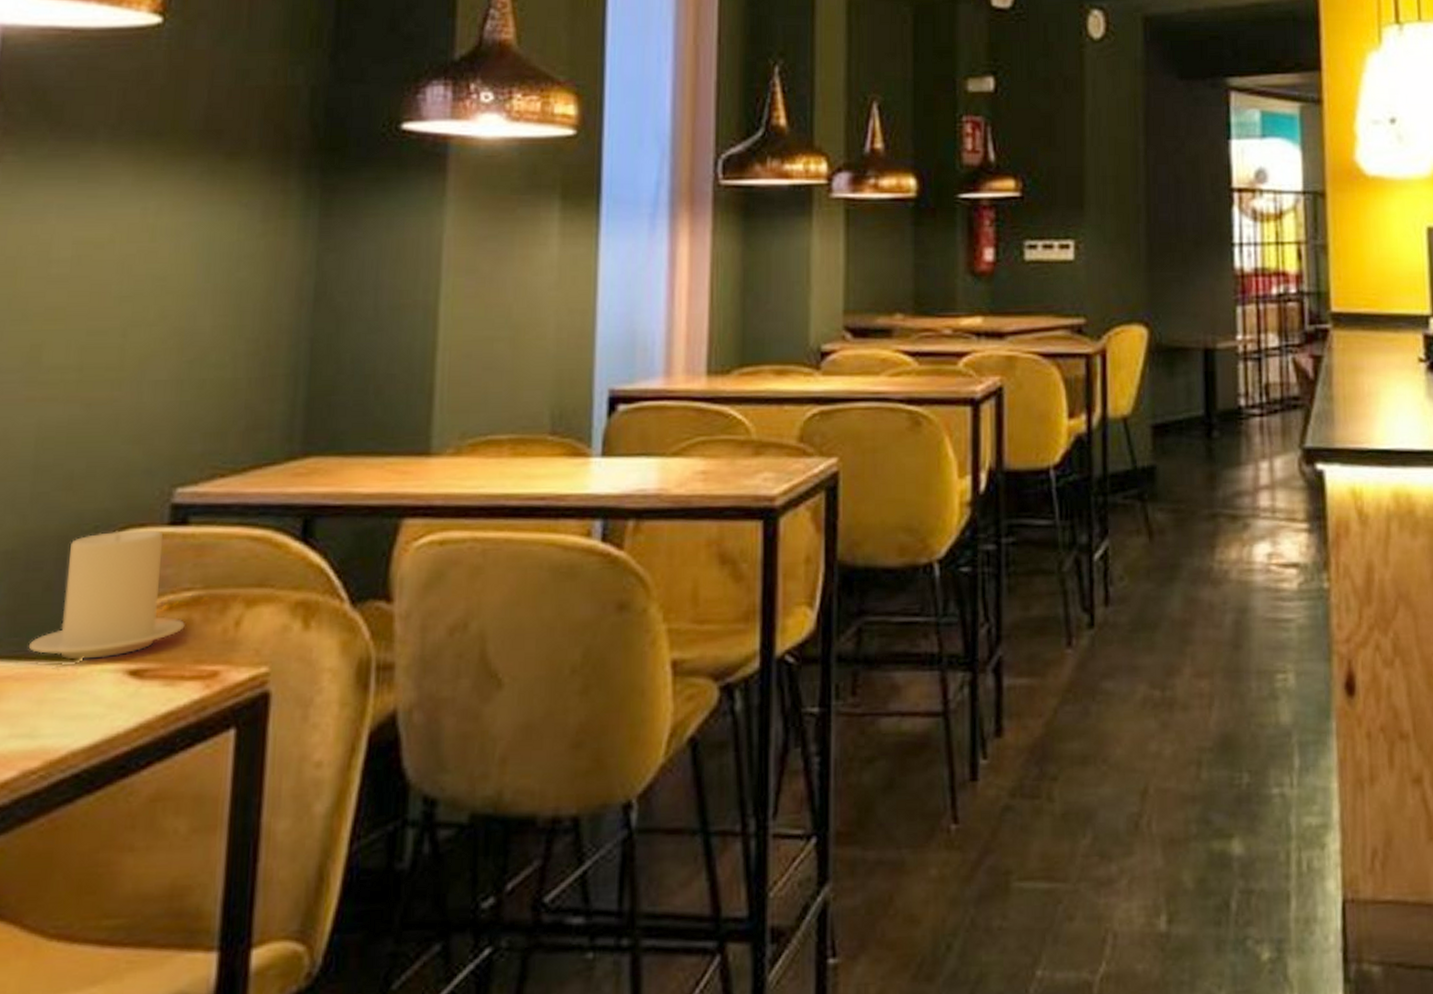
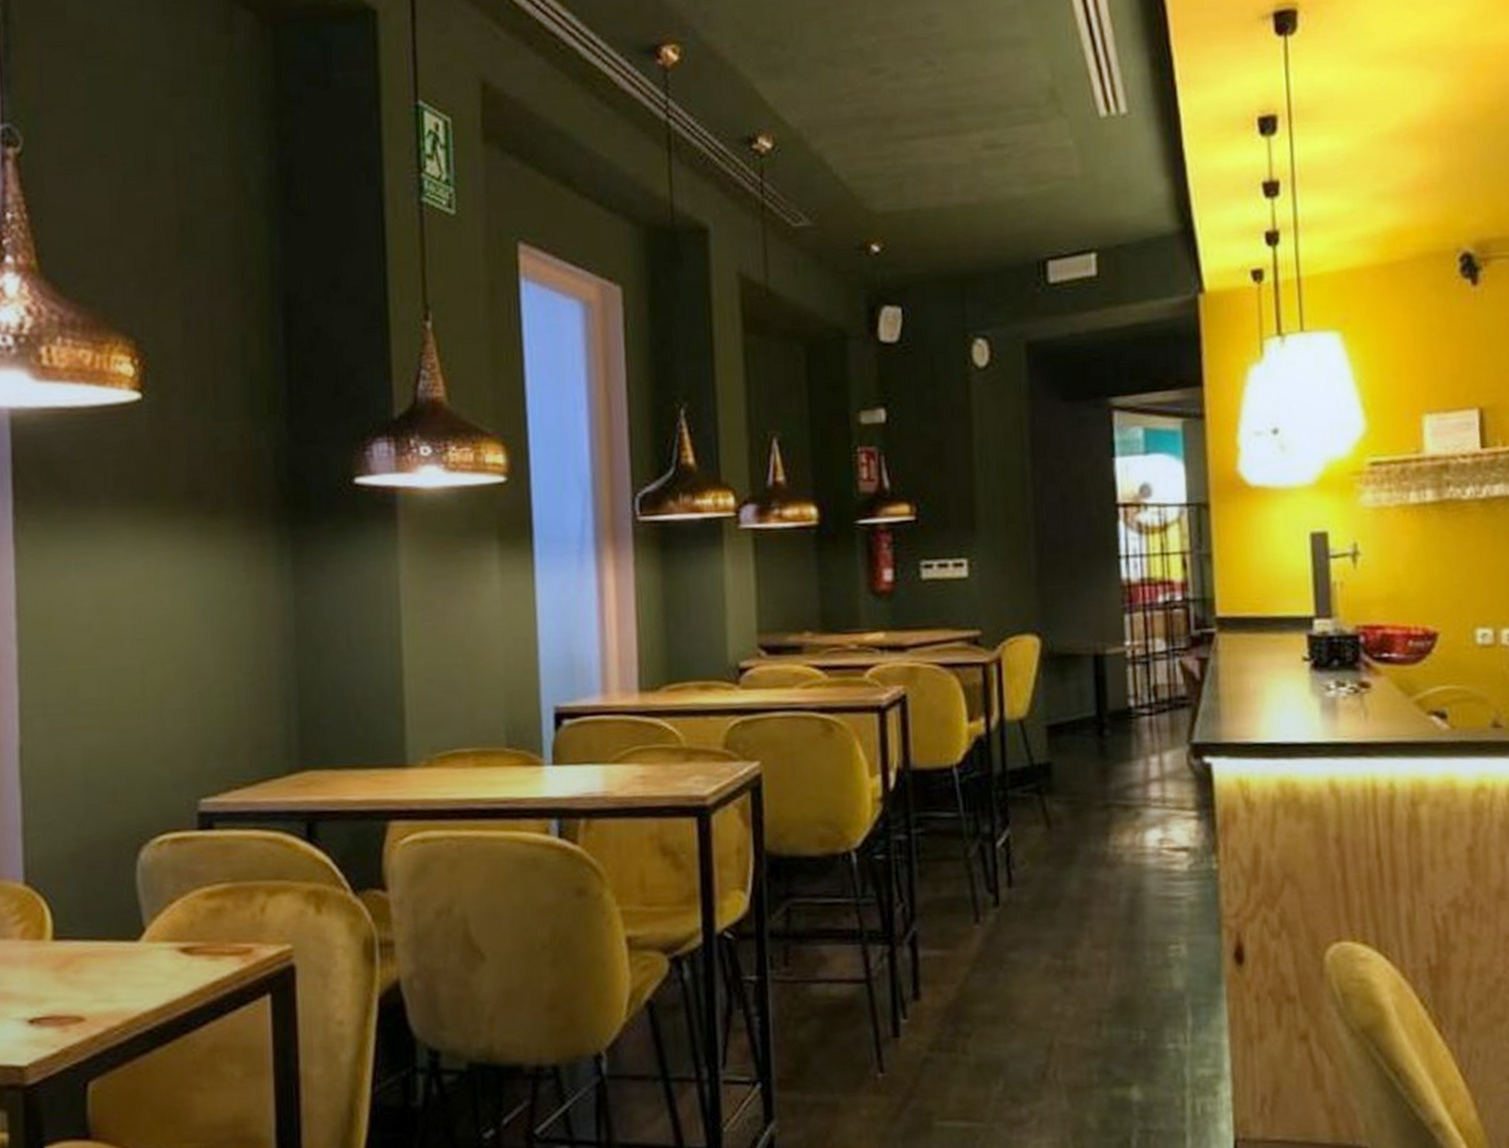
candle: present [28,529,185,660] -> none [99,833,221,940]

